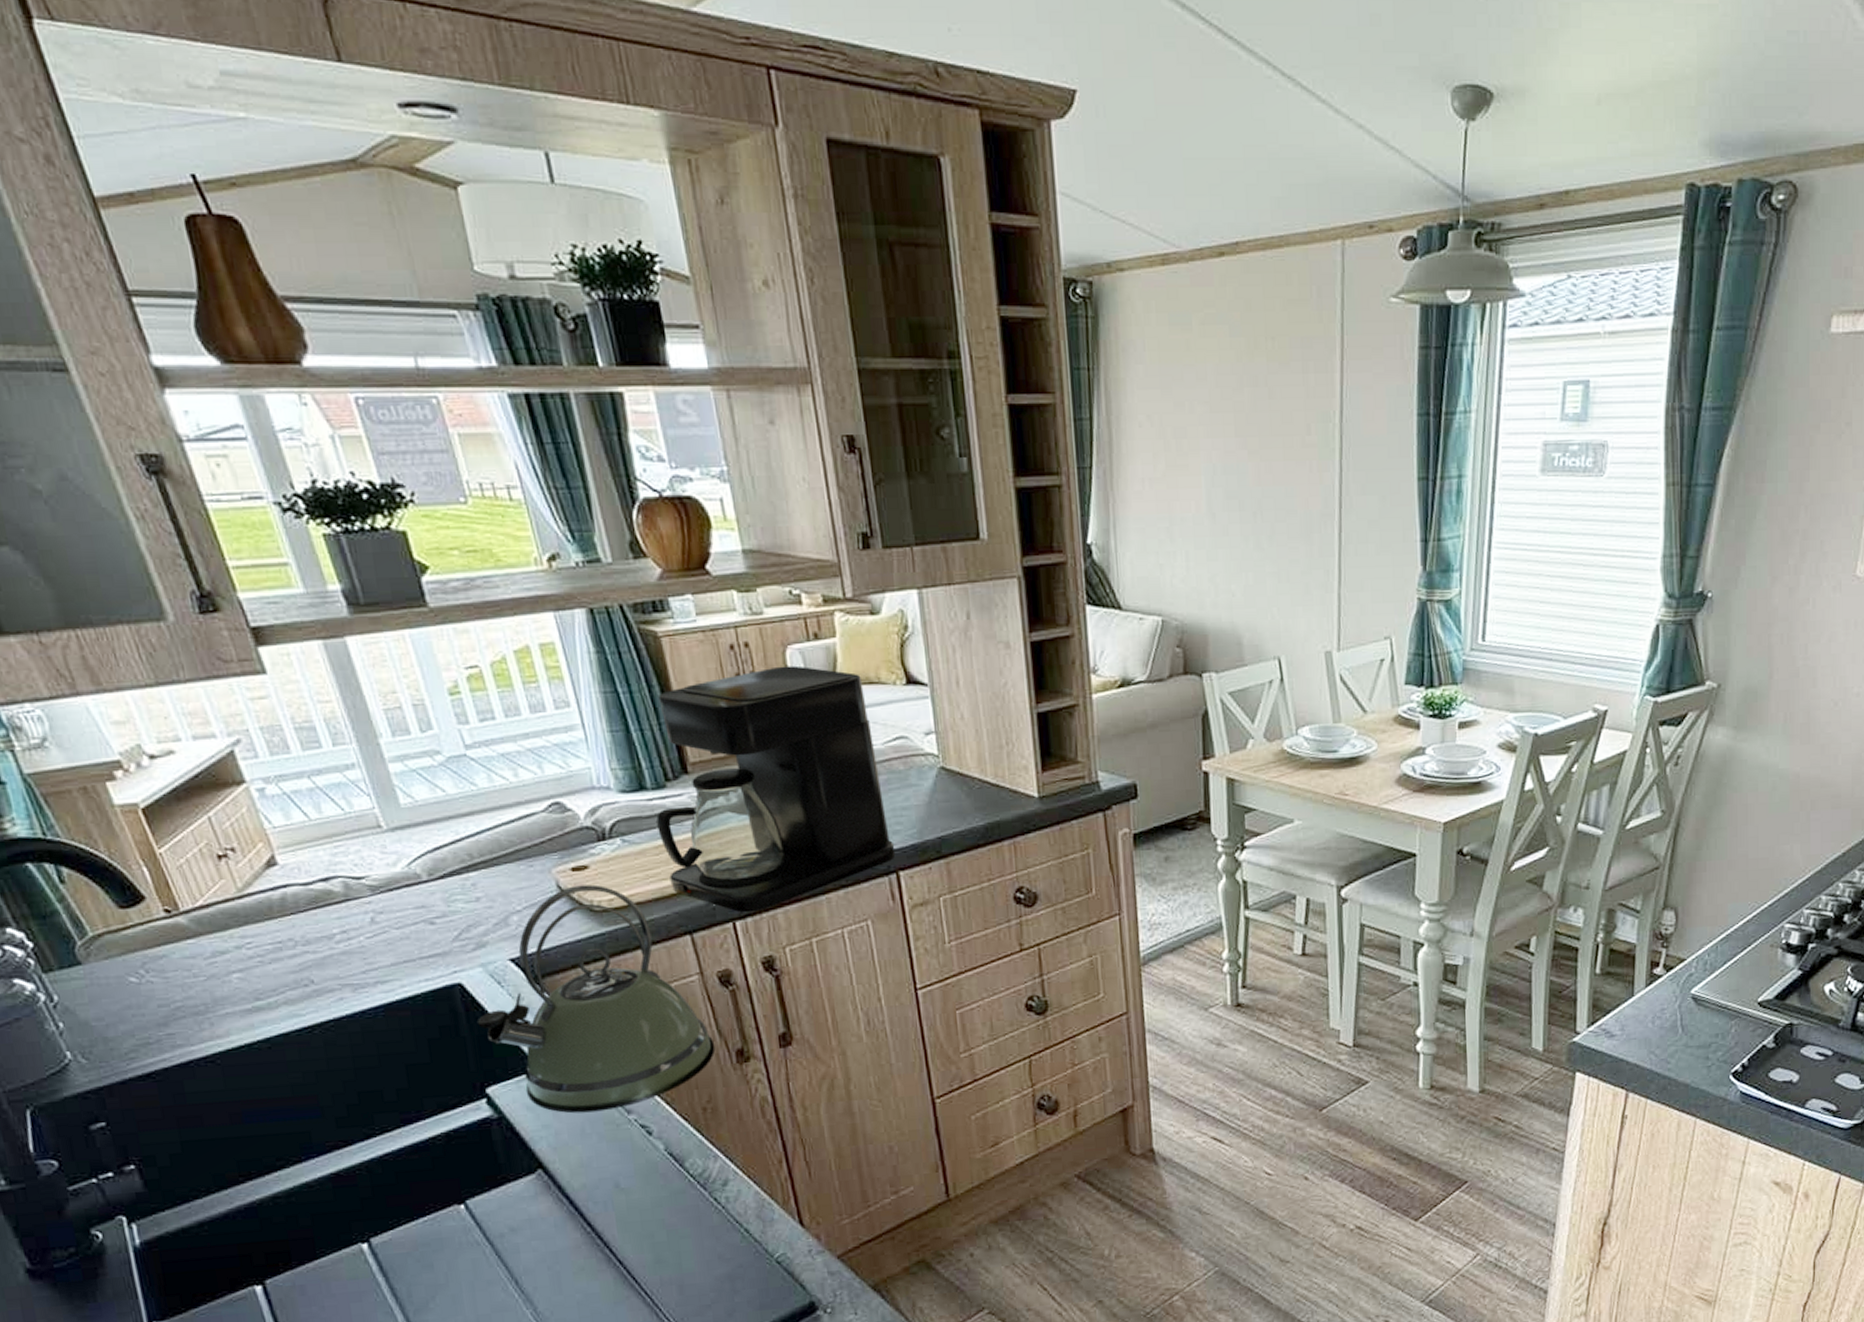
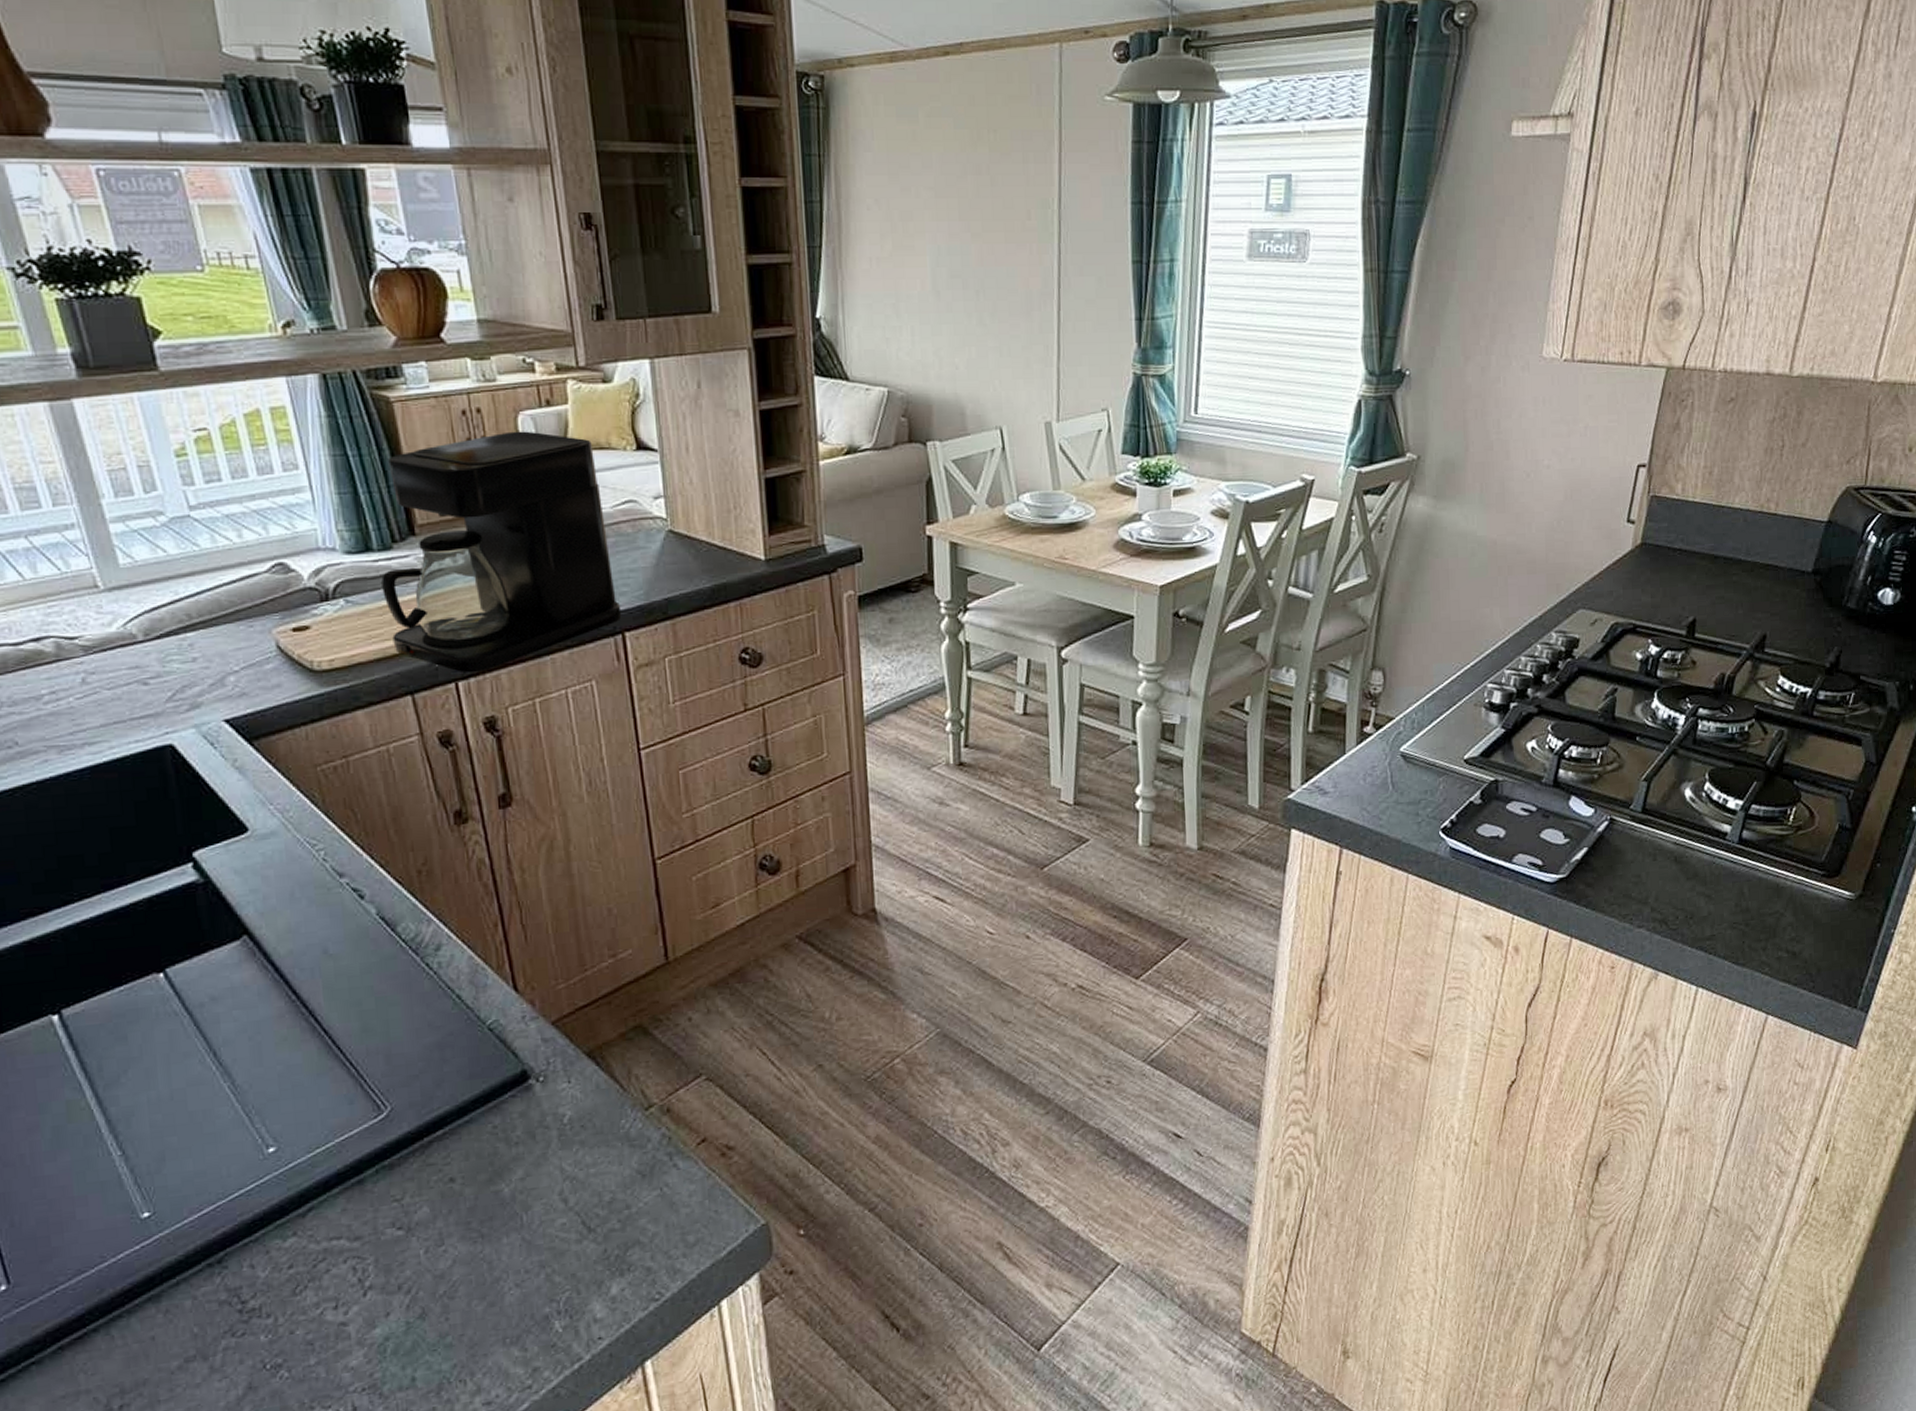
kettle: present [476,884,716,1114] -> none [186,645,433,878]

